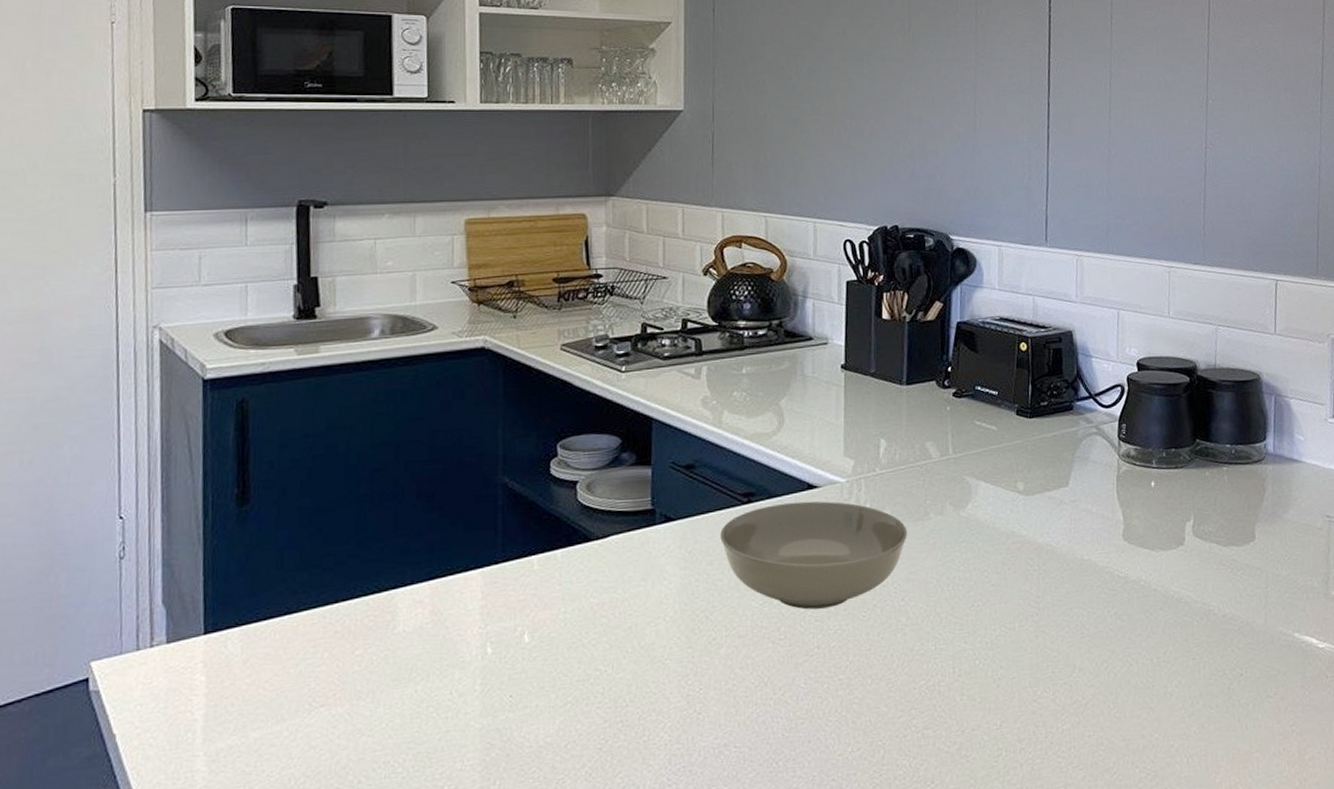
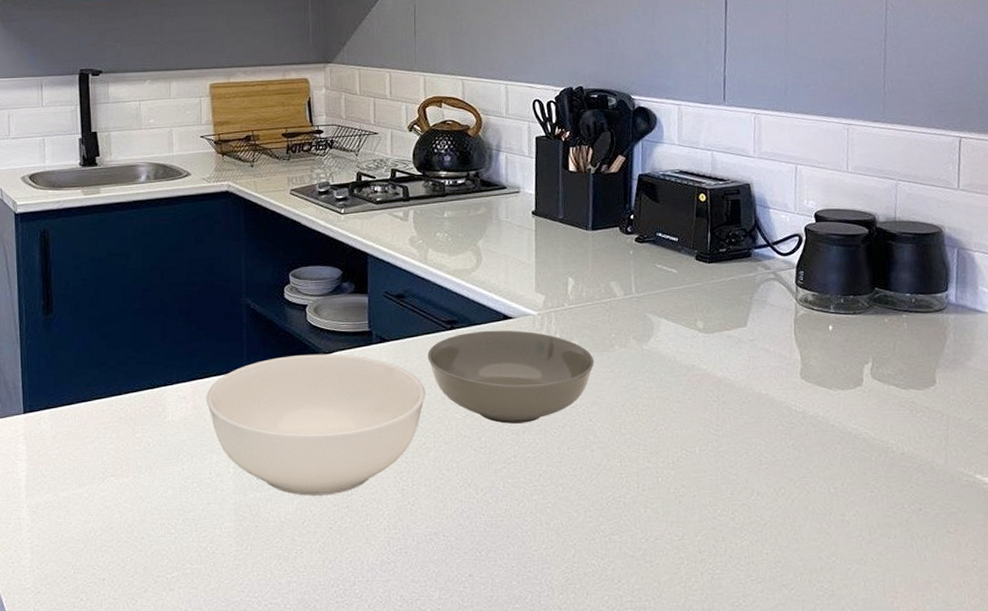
bowl: none [448,538,717,713] -> present [206,354,426,496]

